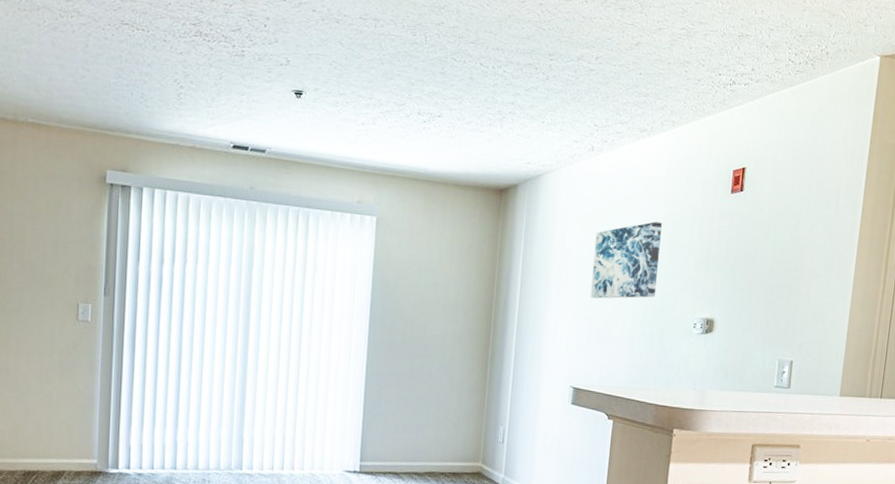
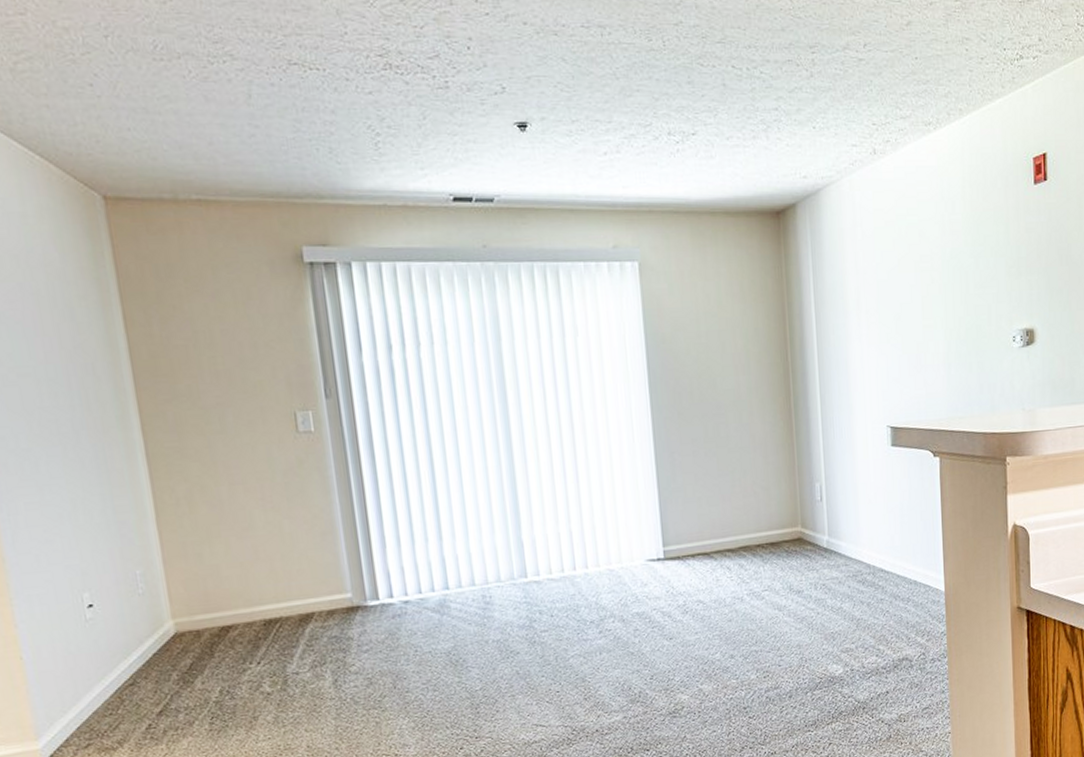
wall art: present [590,221,662,299] -> none [891,227,966,323]

